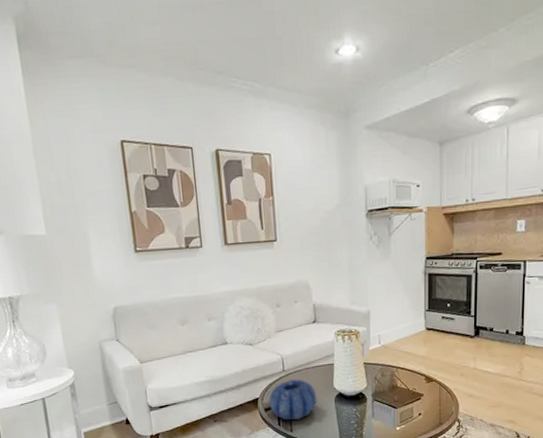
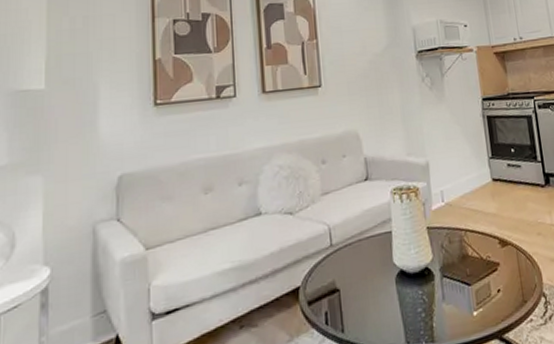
decorative bowl: present [269,379,317,420] -> none [313,255,374,316]

